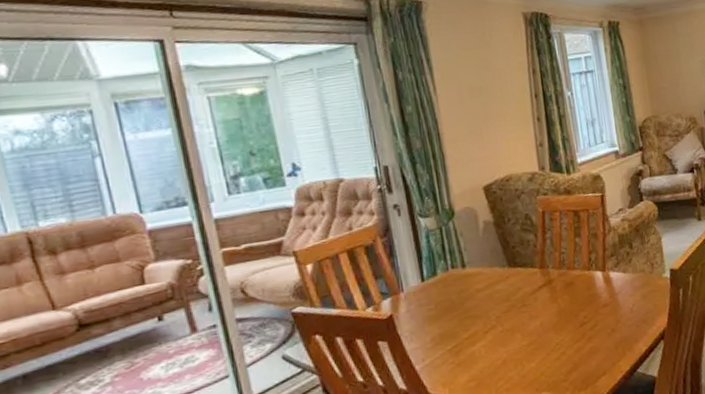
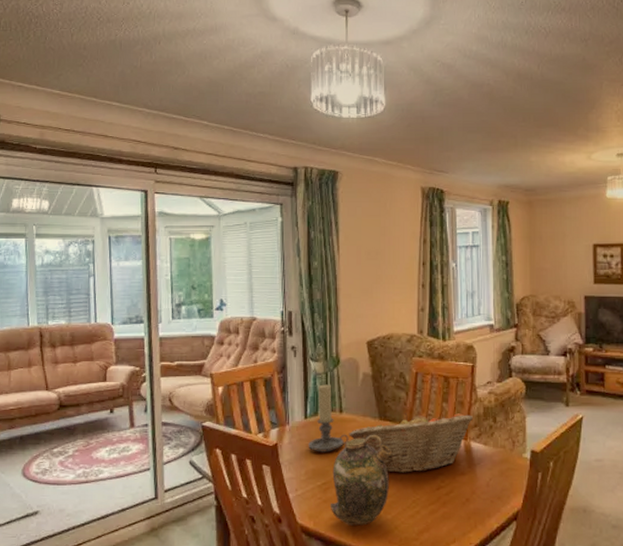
candle holder: none [430,239,477,315] -> present [308,384,349,452]
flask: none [462,283,530,384] -> present [330,434,392,526]
fruit basket: none [476,245,609,320] -> present [349,413,473,473]

